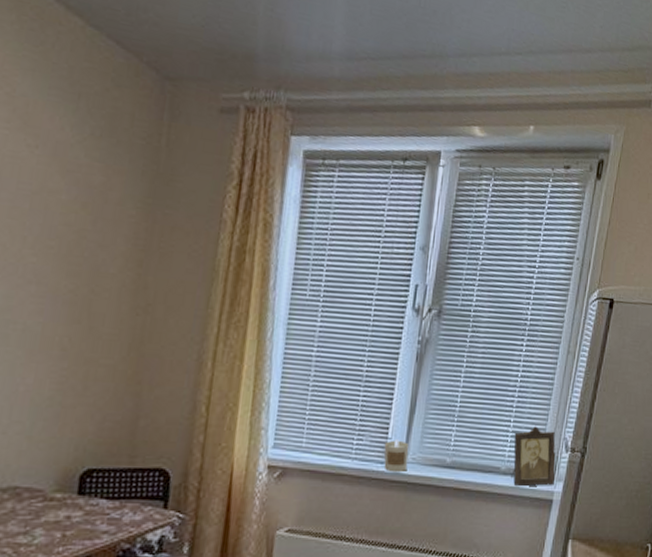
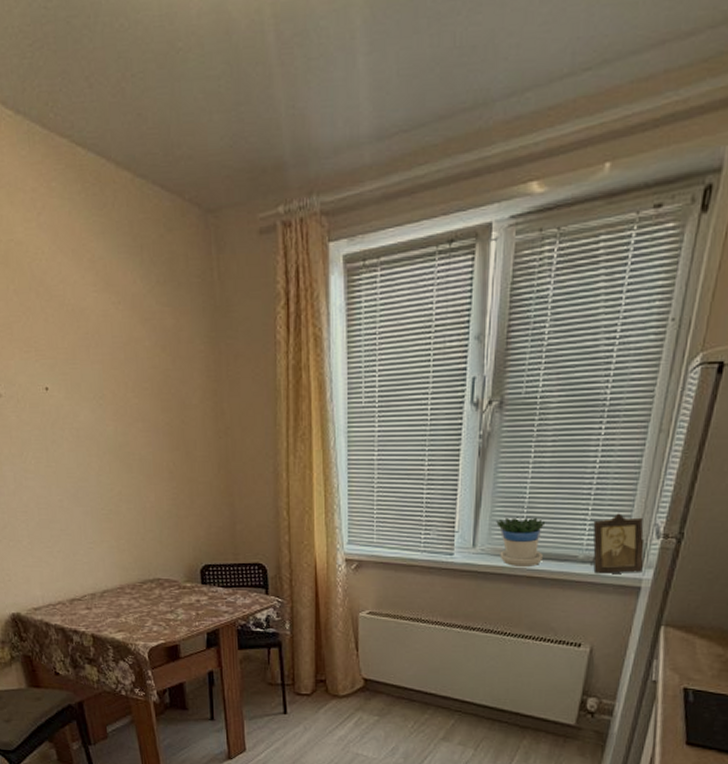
candle: present [383,438,410,473] -> none [451,531,477,563]
flowerpot: none [428,425,474,479] -> present [496,517,546,568]

